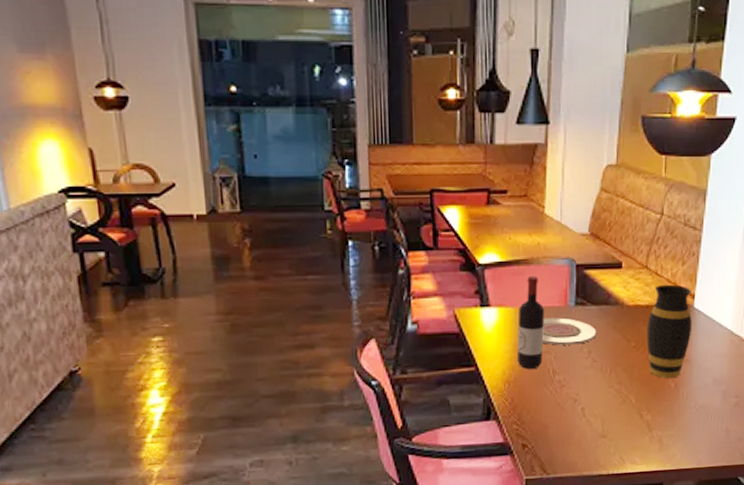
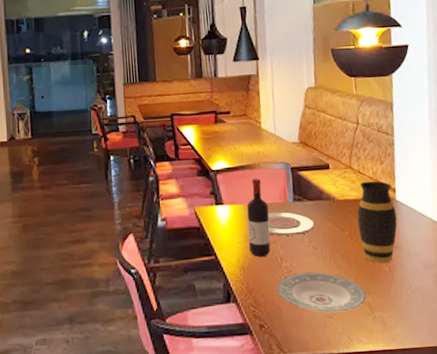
plate: none [545,387,645,432] -> present [276,272,366,313]

